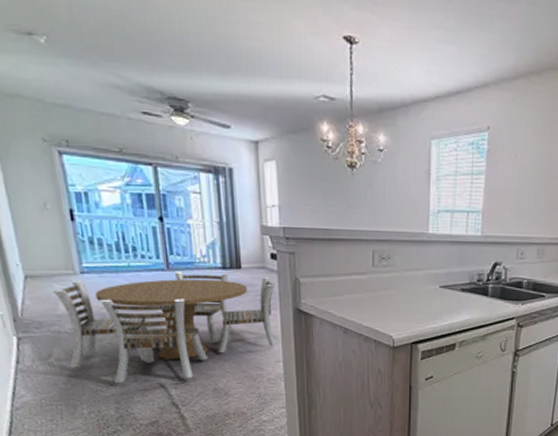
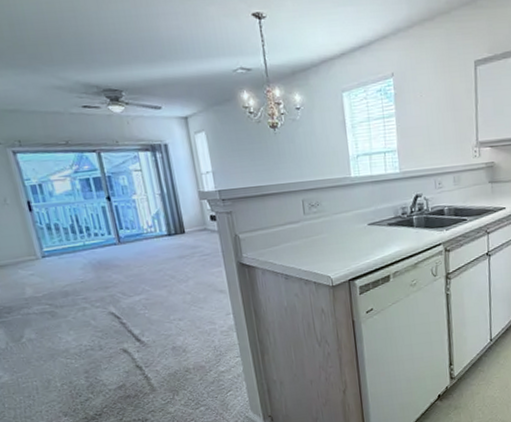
dining table: present [54,272,277,382] -> none [20,237,226,354]

